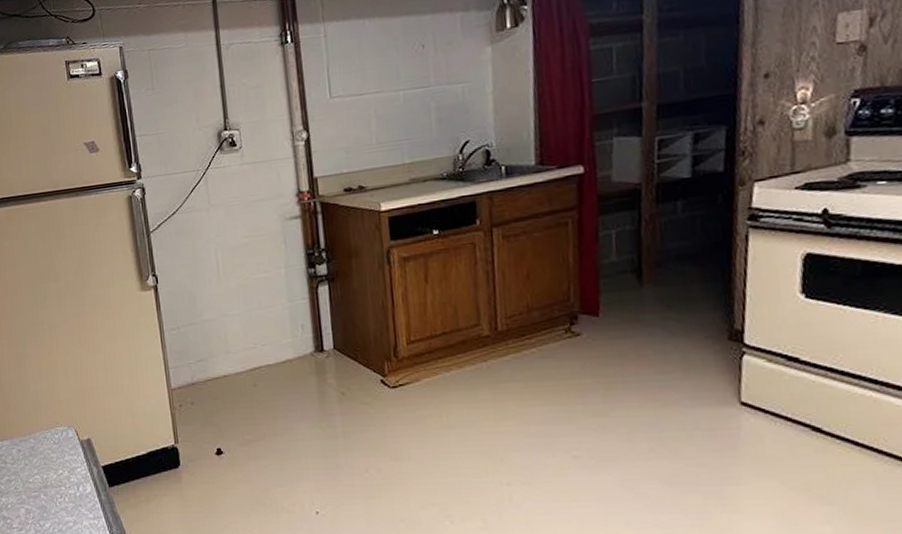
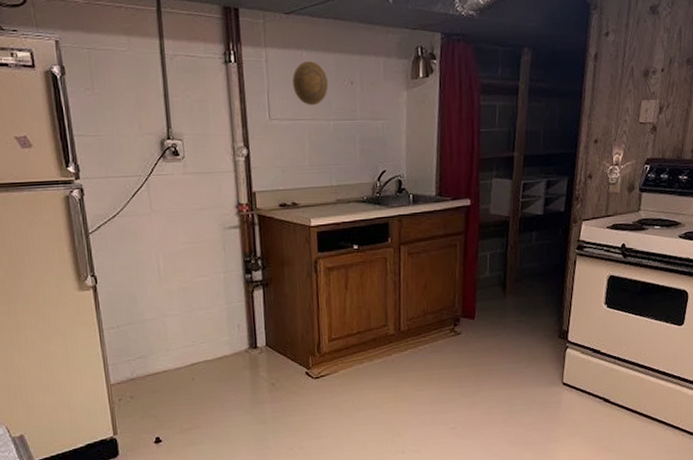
decorative plate: none [354,29,396,77] -> present [292,61,329,105]

